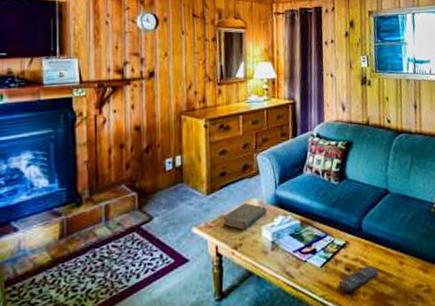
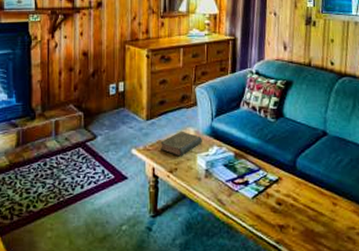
remote control: present [338,265,378,293] -> none [268,203,310,226]

